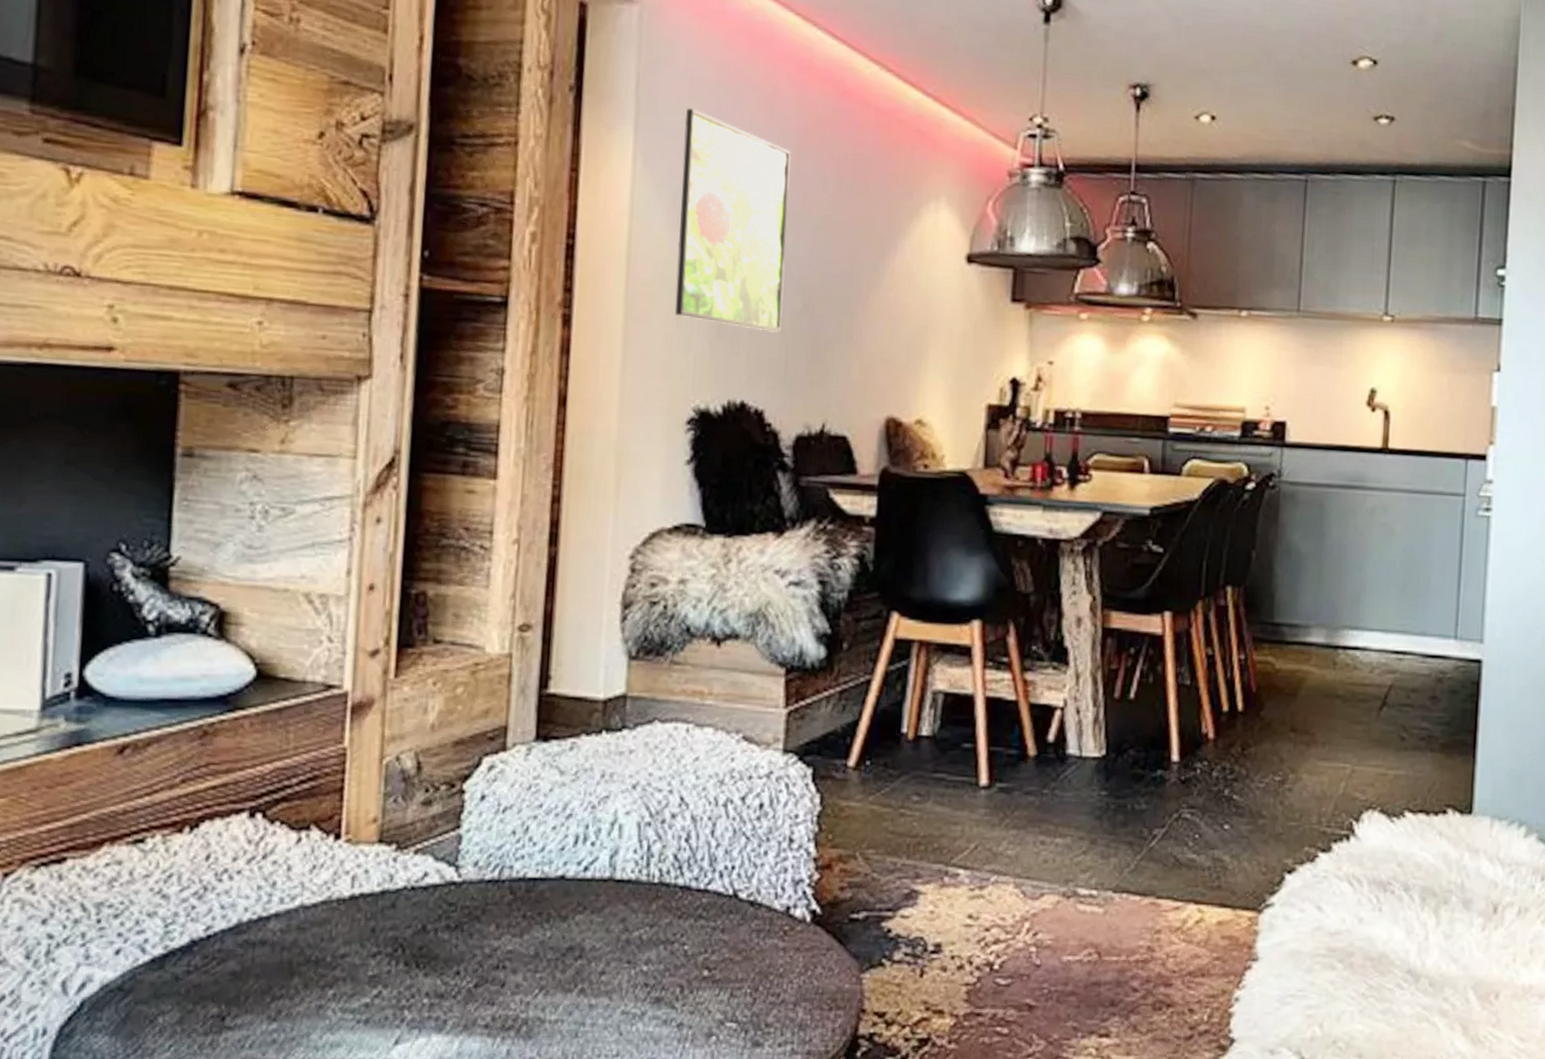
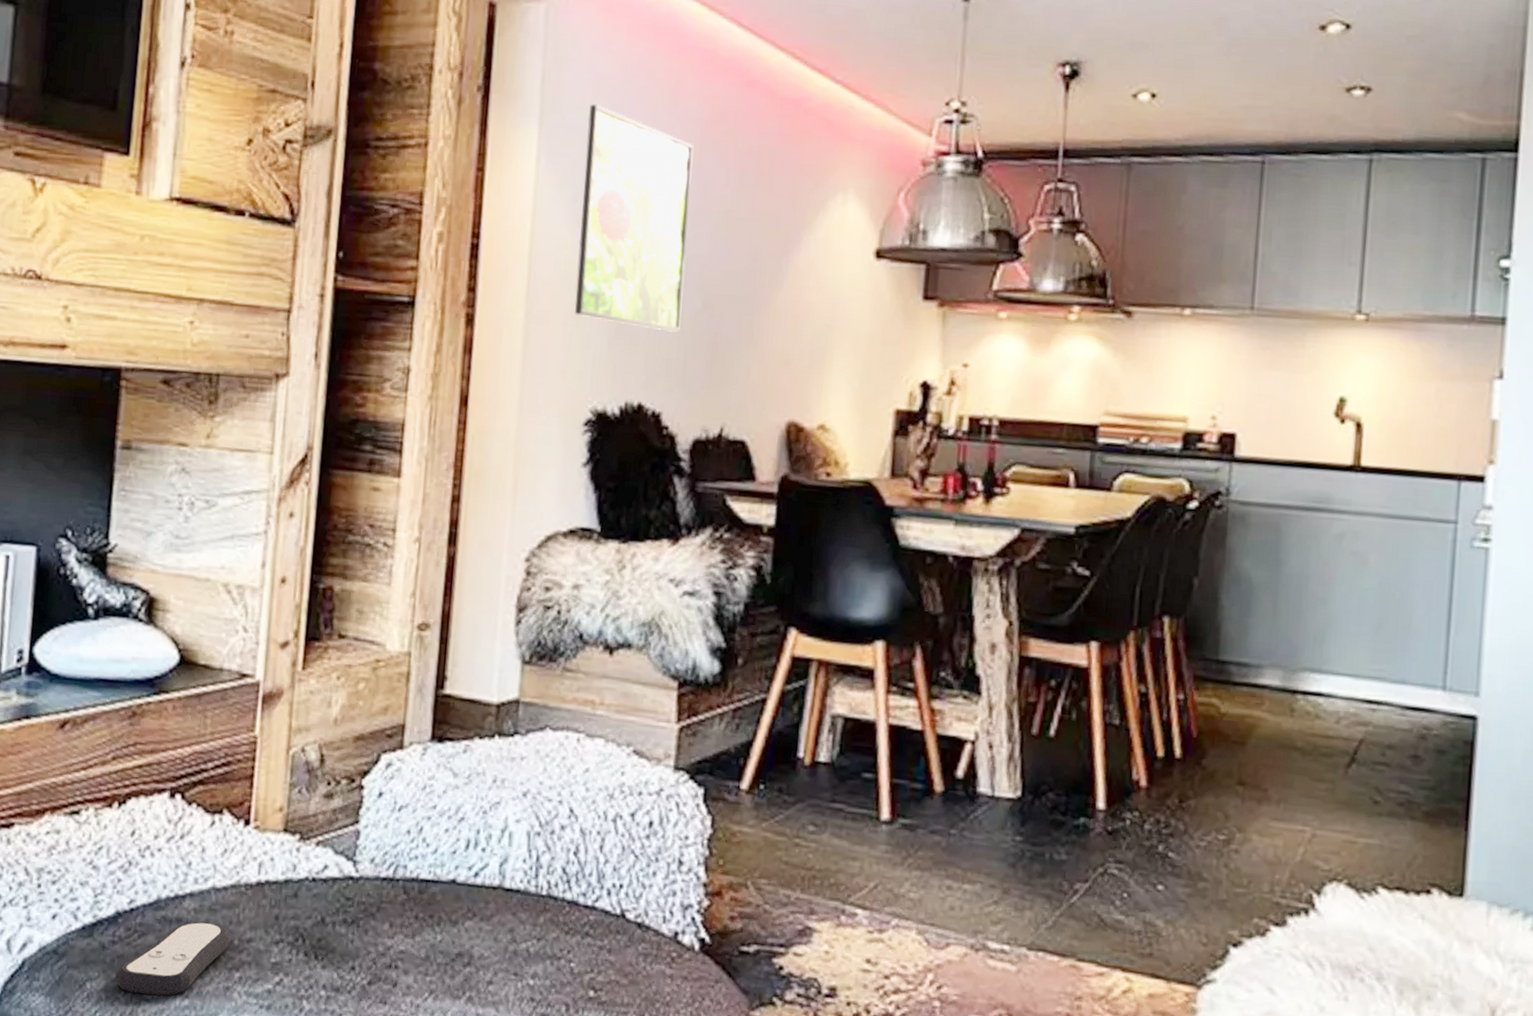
remote control: none [191,942,324,1023] -> present [114,921,232,996]

